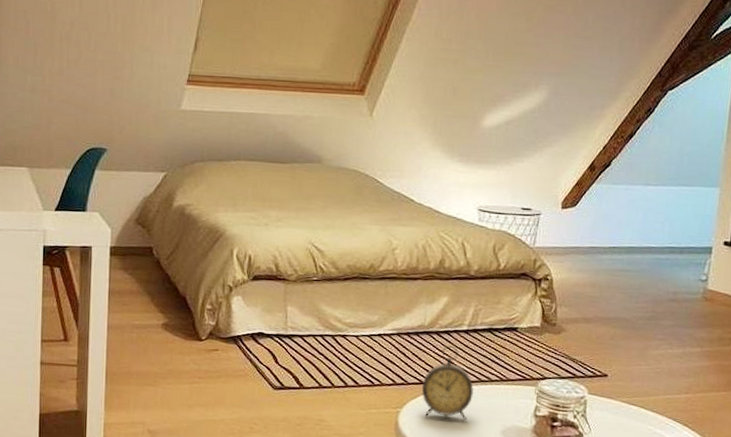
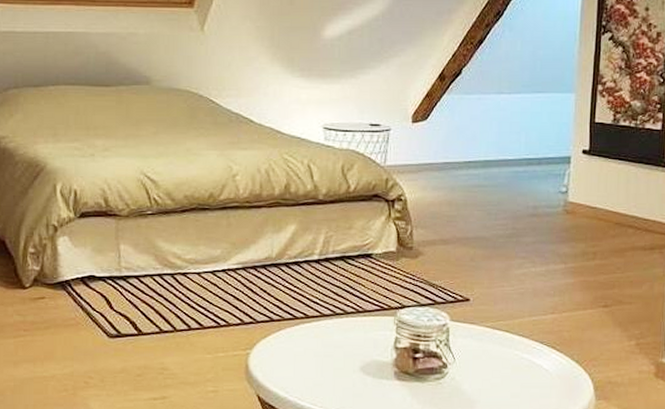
alarm clock: present [422,345,474,420] -> none [273,278,329,358]

